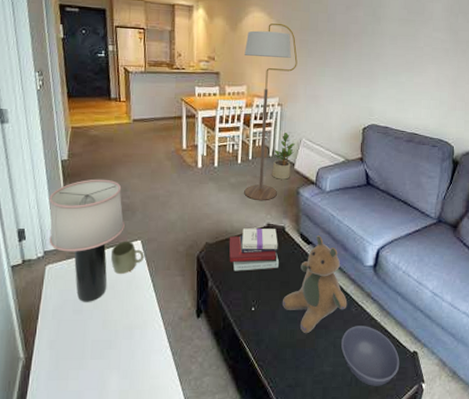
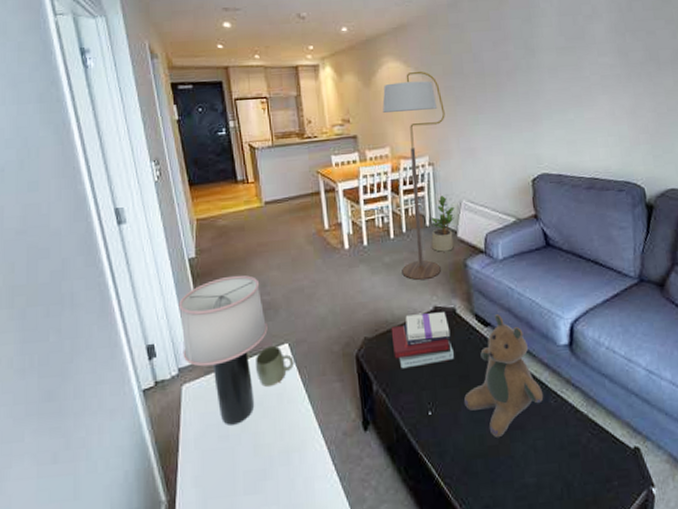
bowl: present [341,326,400,386] -> none [543,420,620,497]

